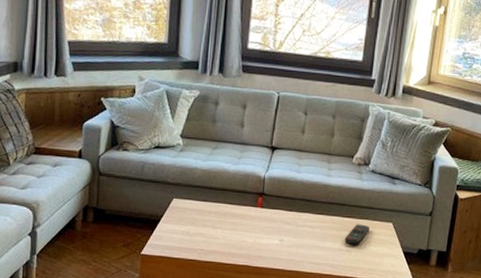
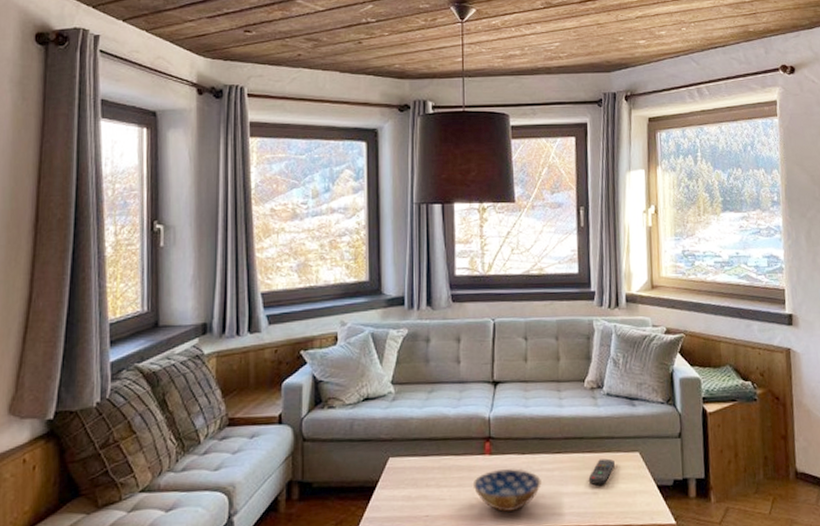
bowl: none [243,221,304,256] -> present [472,468,542,513]

